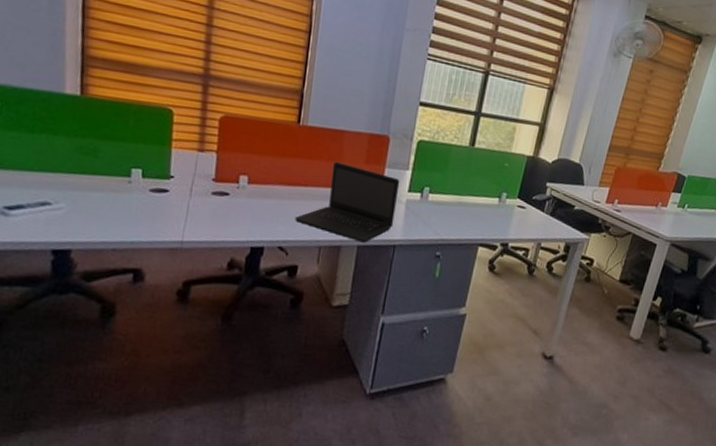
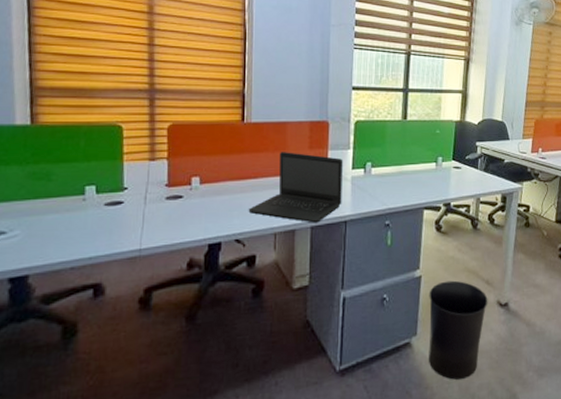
waste bin: none [461,323,533,423] -> present [429,280,488,380]

